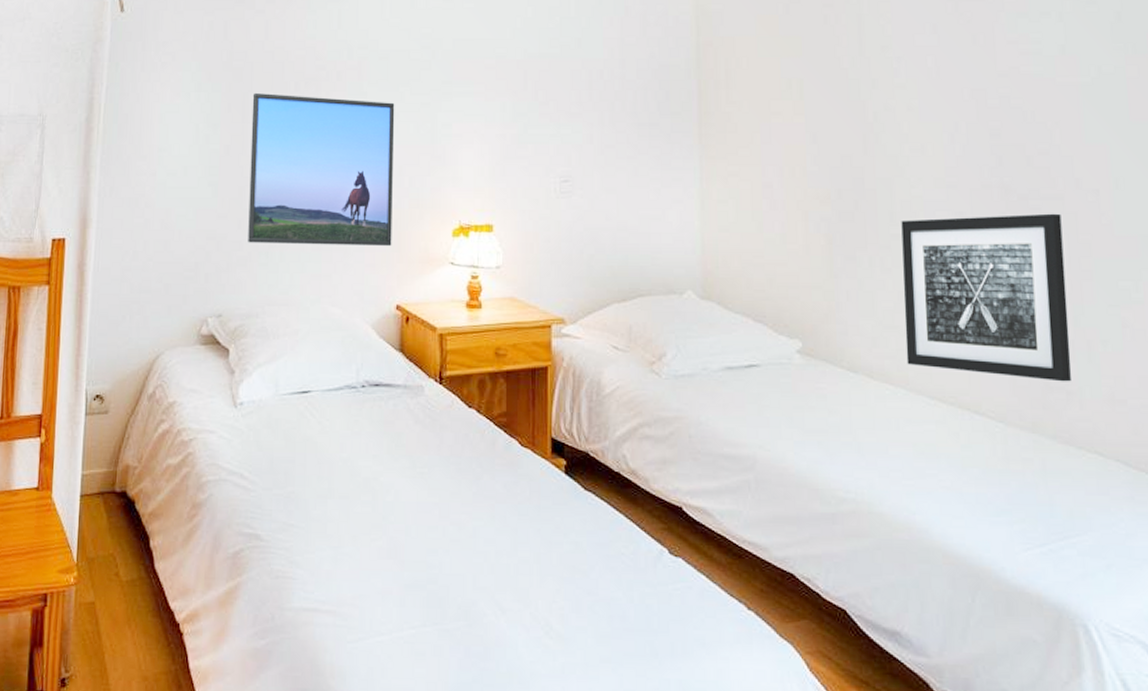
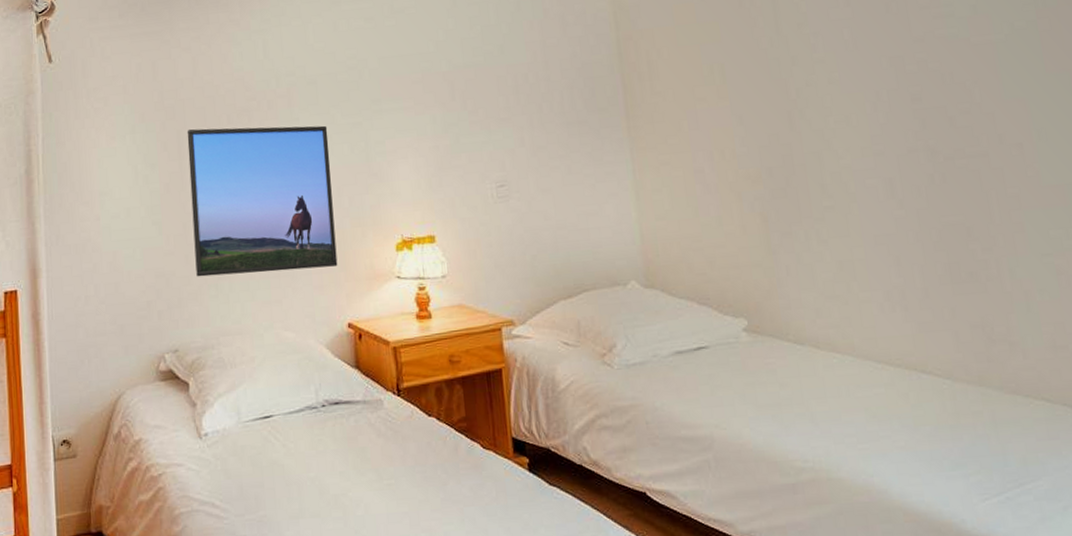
wall art: present [901,213,1072,382] -> none [833,170,1012,334]

